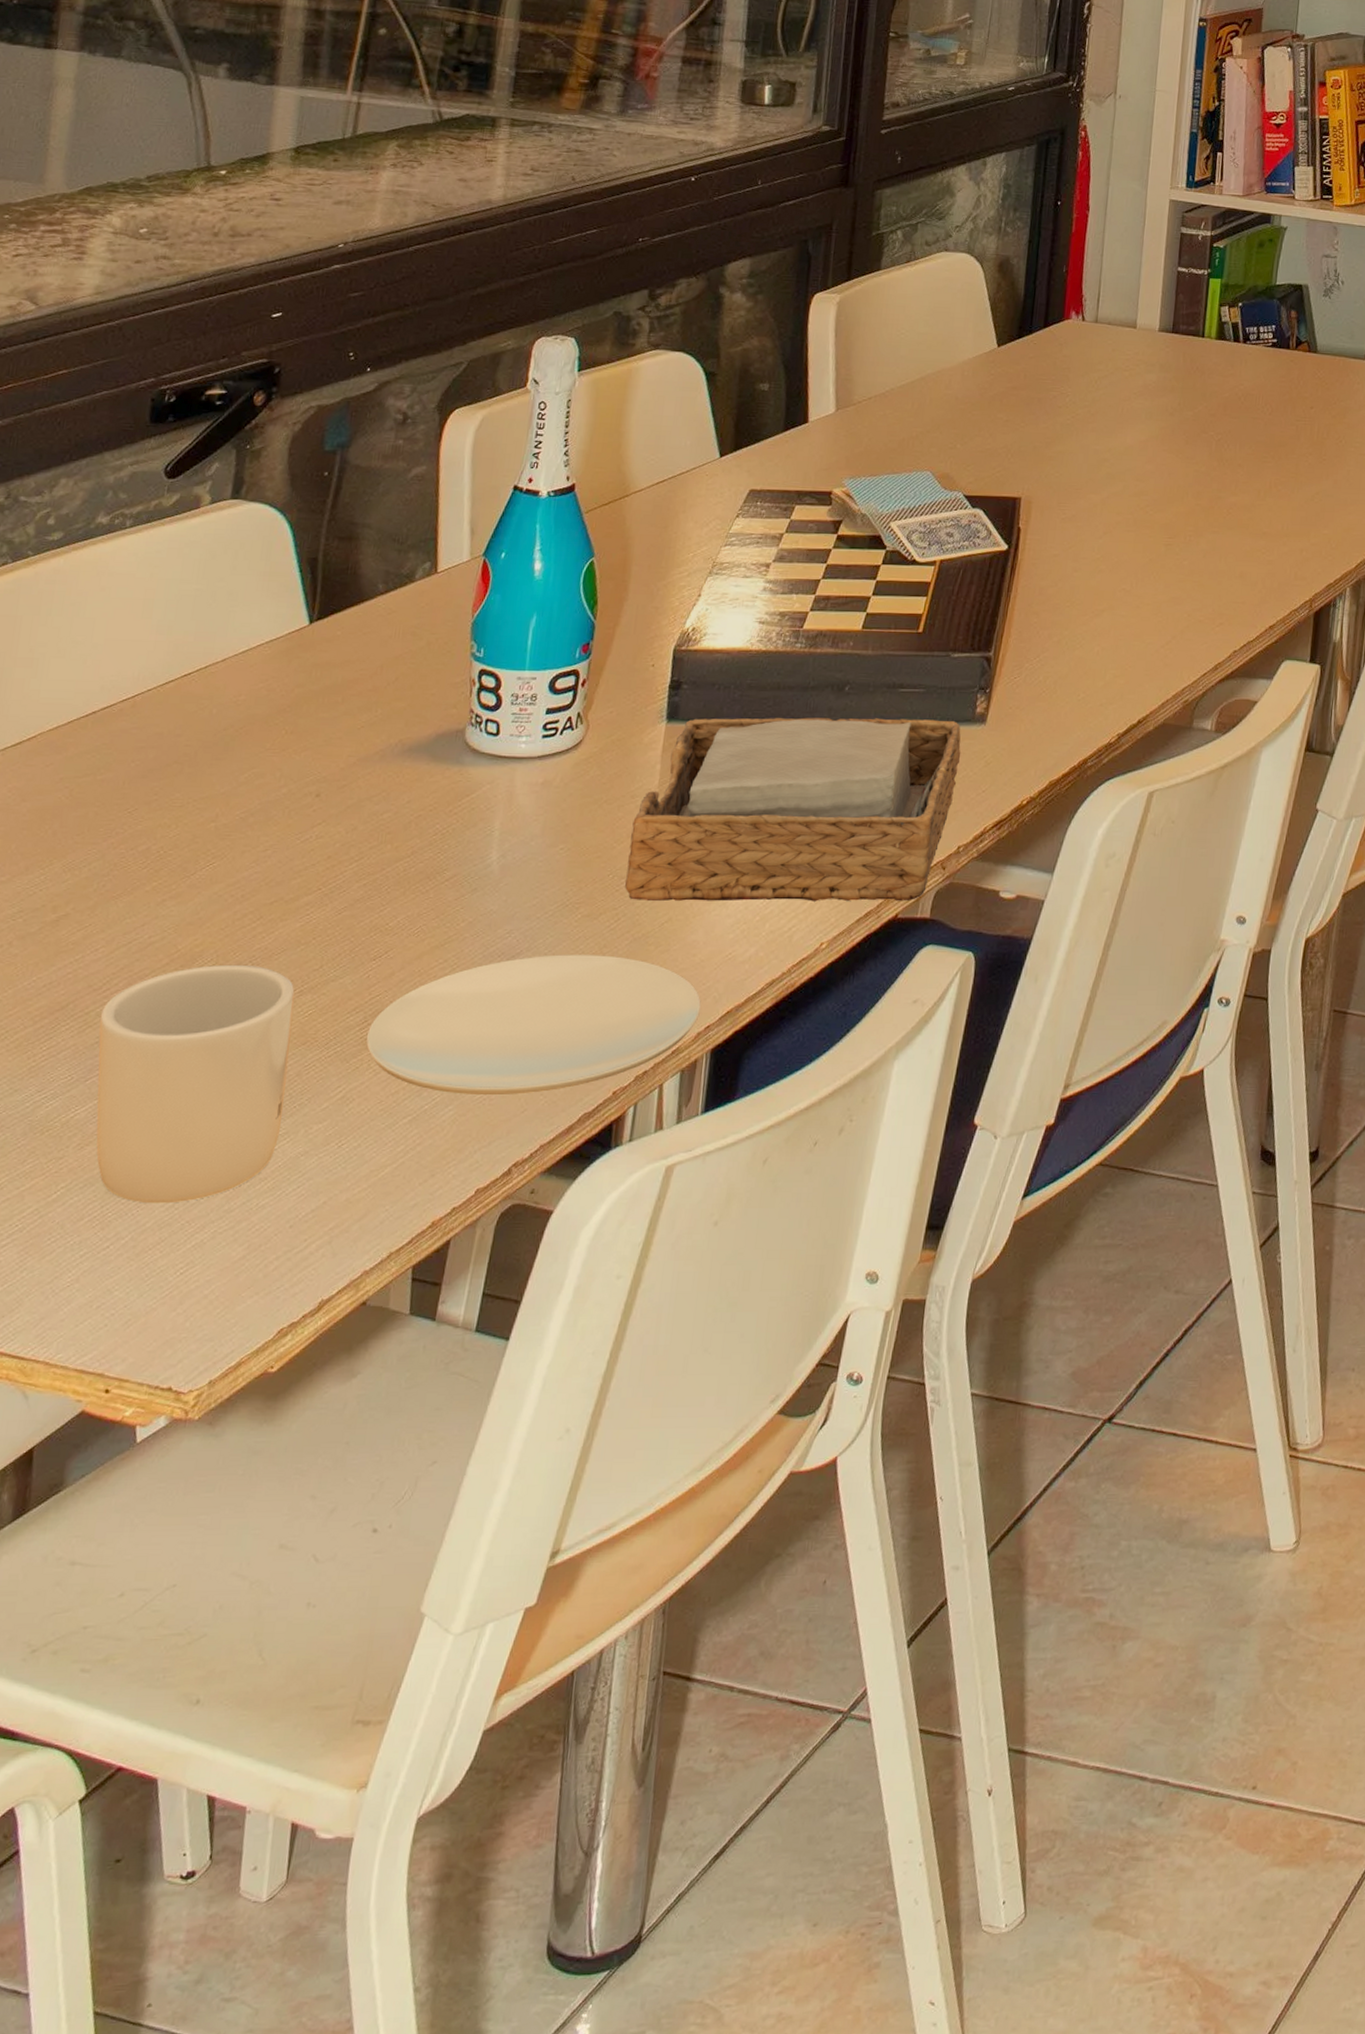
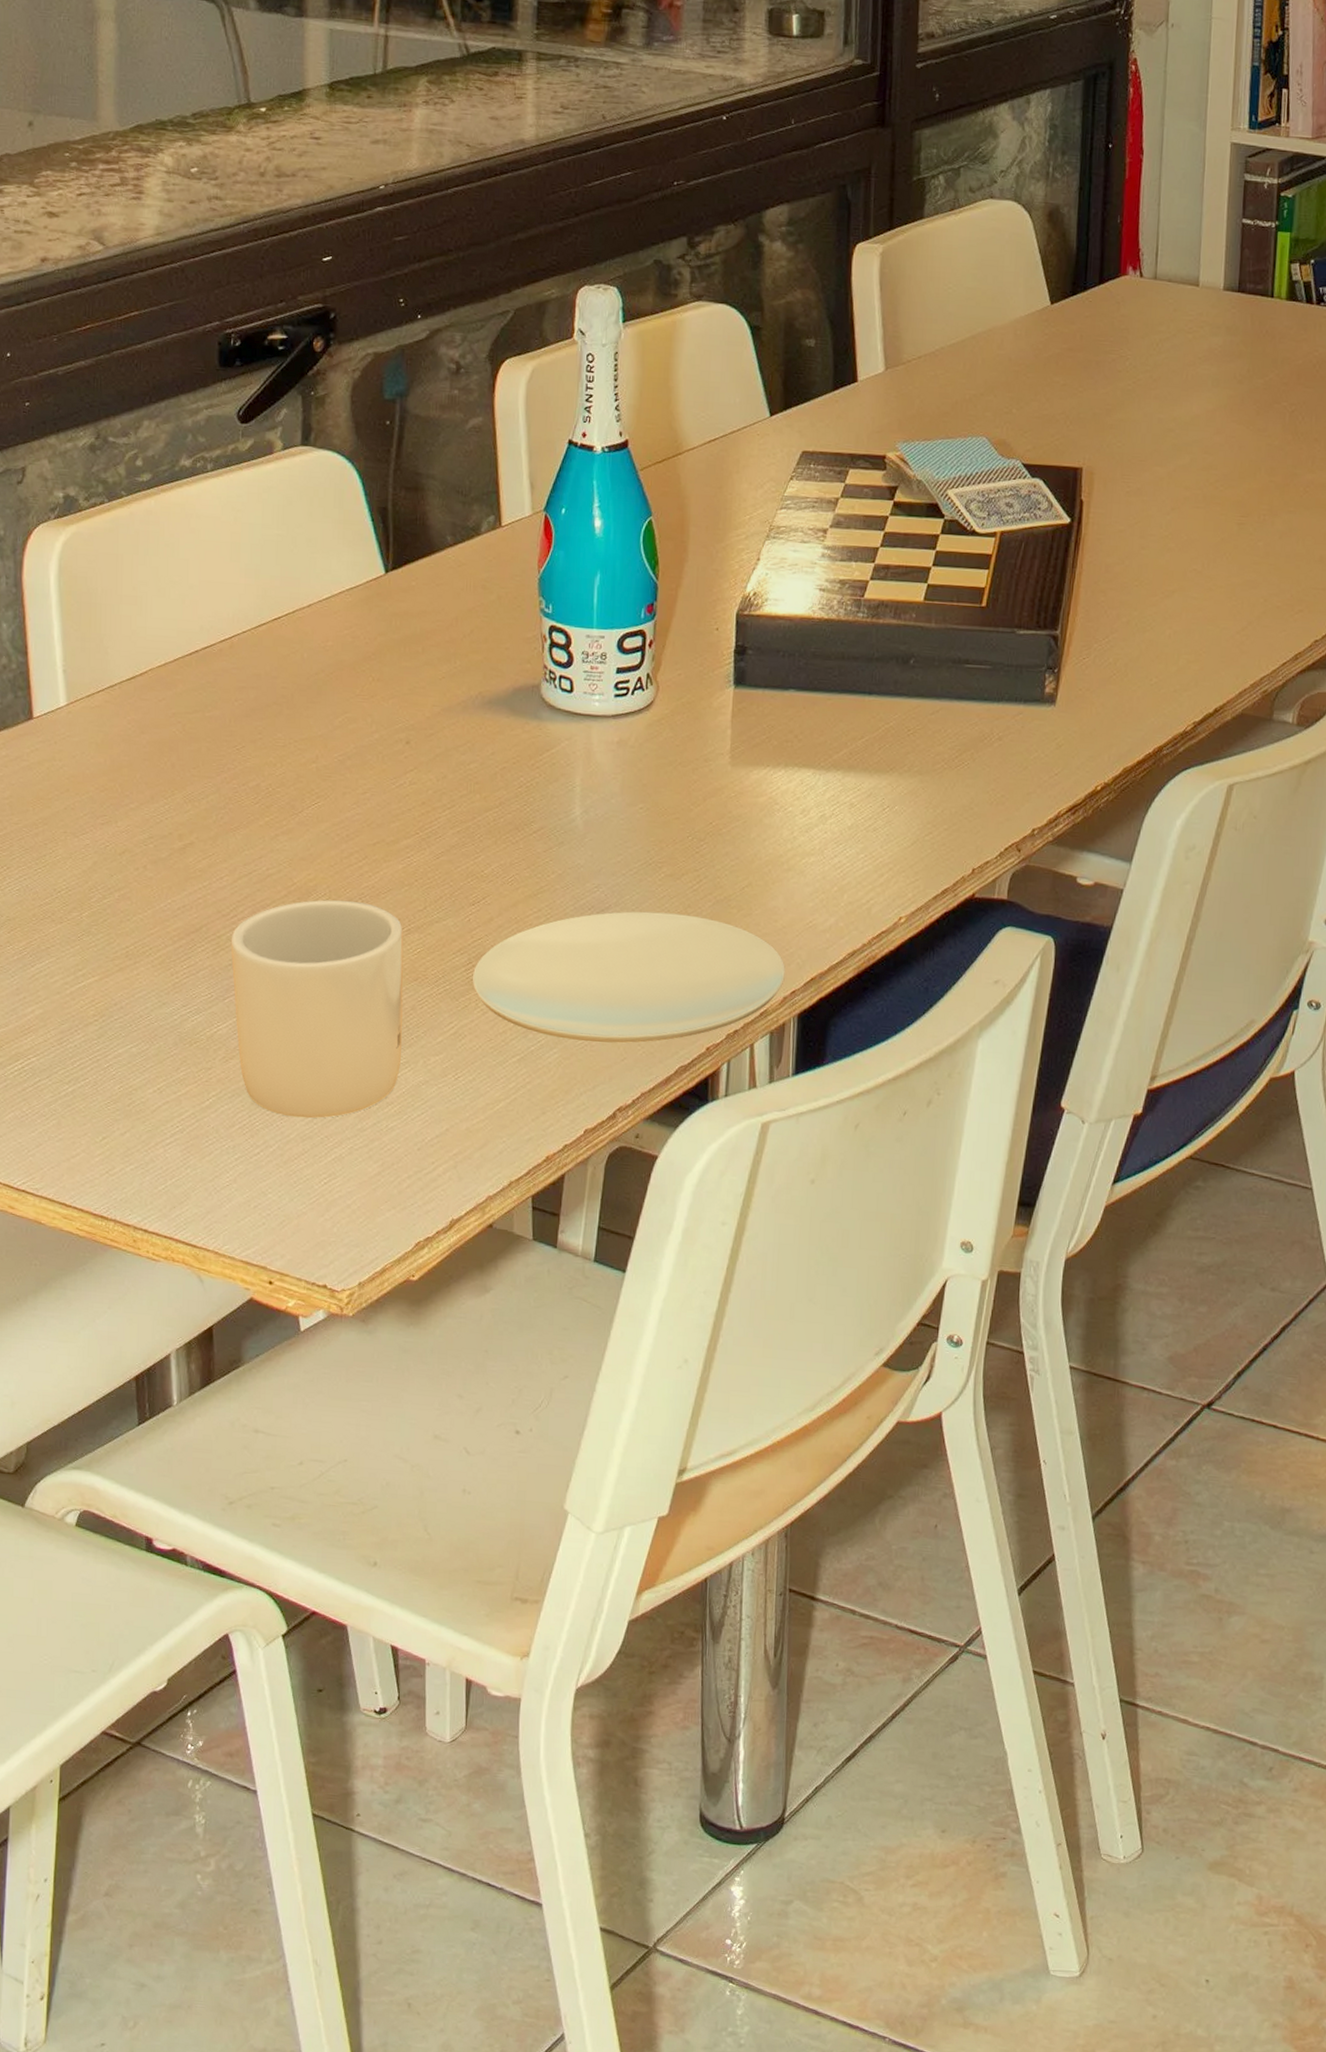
napkin holder: present [625,717,961,901] -> none [705,685,1032,881]

